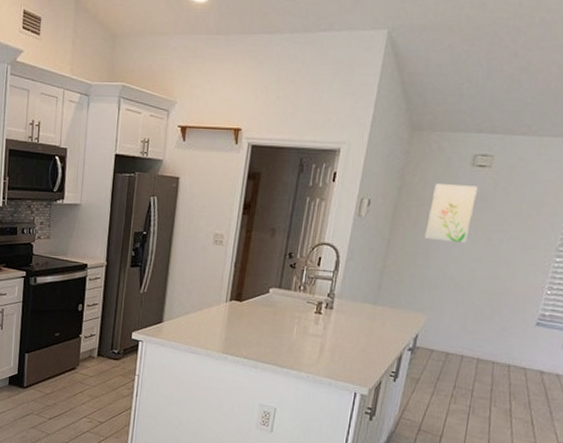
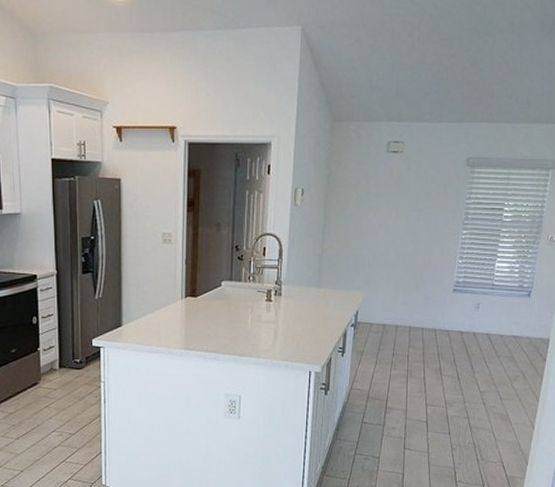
wall art: present [424,184,478,243] -> none [354,170,394,223]

